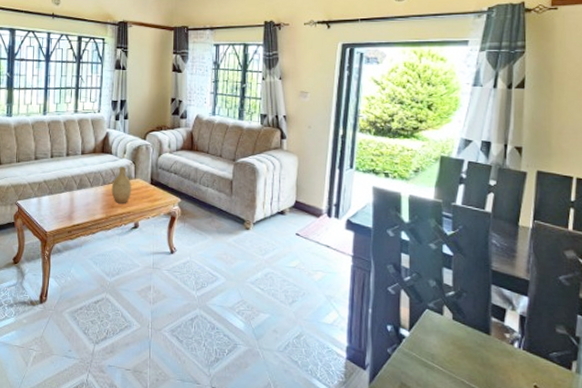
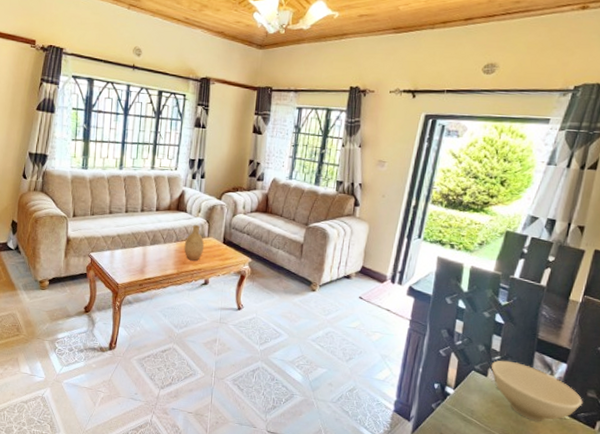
bowl: none [445,295,553,364] -> present [491,360,583,422]

